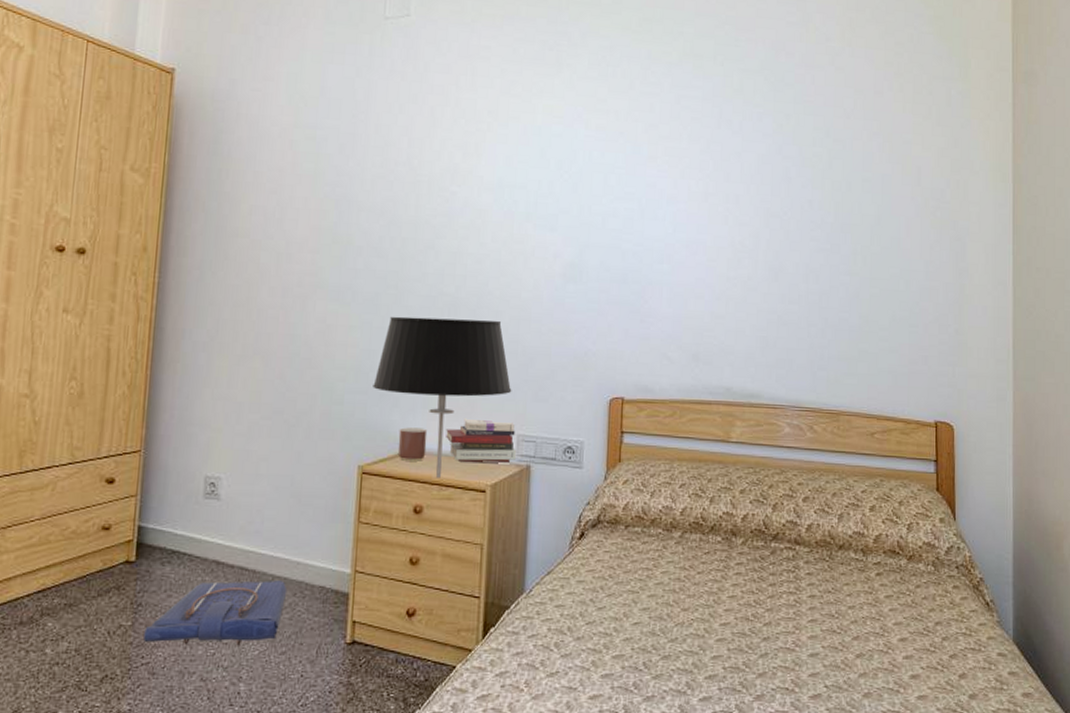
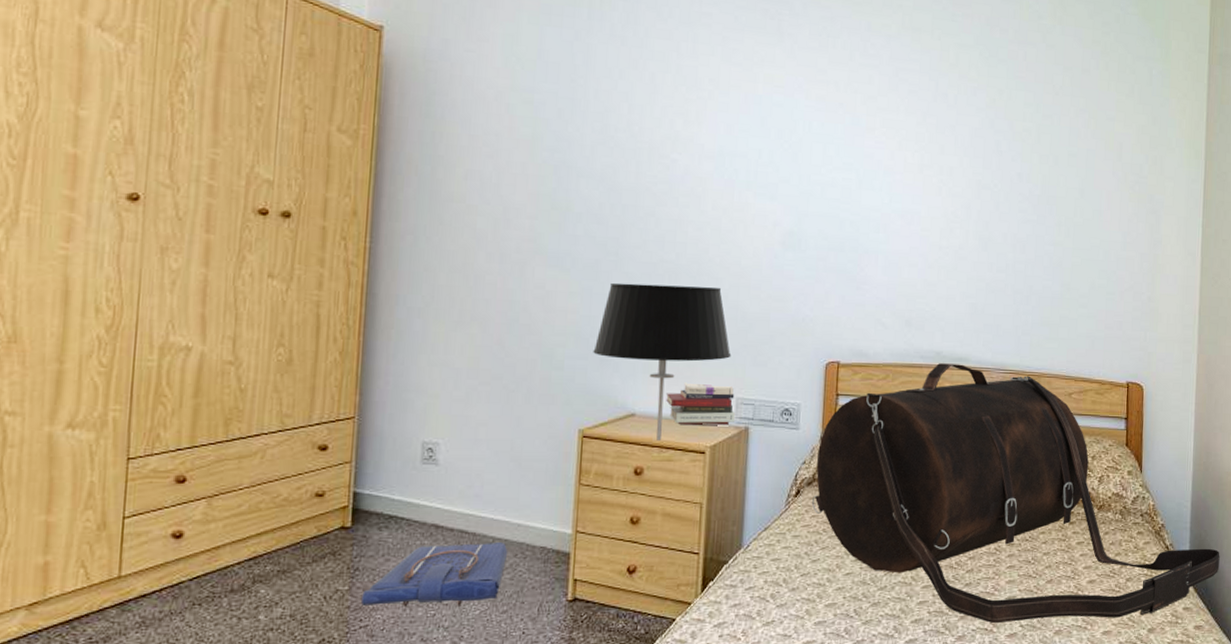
mug: present [397,427,428,461] -> none [618,392,648,425]
duffel bag: none [596,400,1049,683] -> present [811,363,1220,624]

